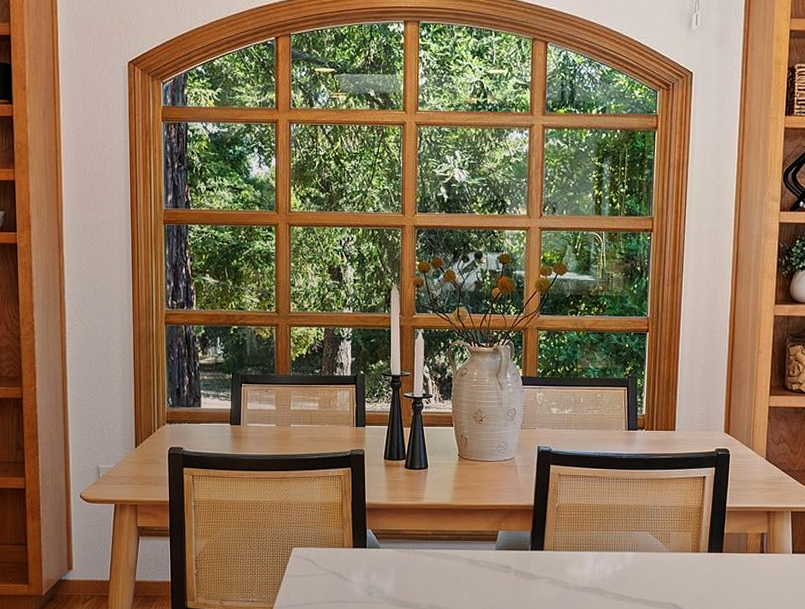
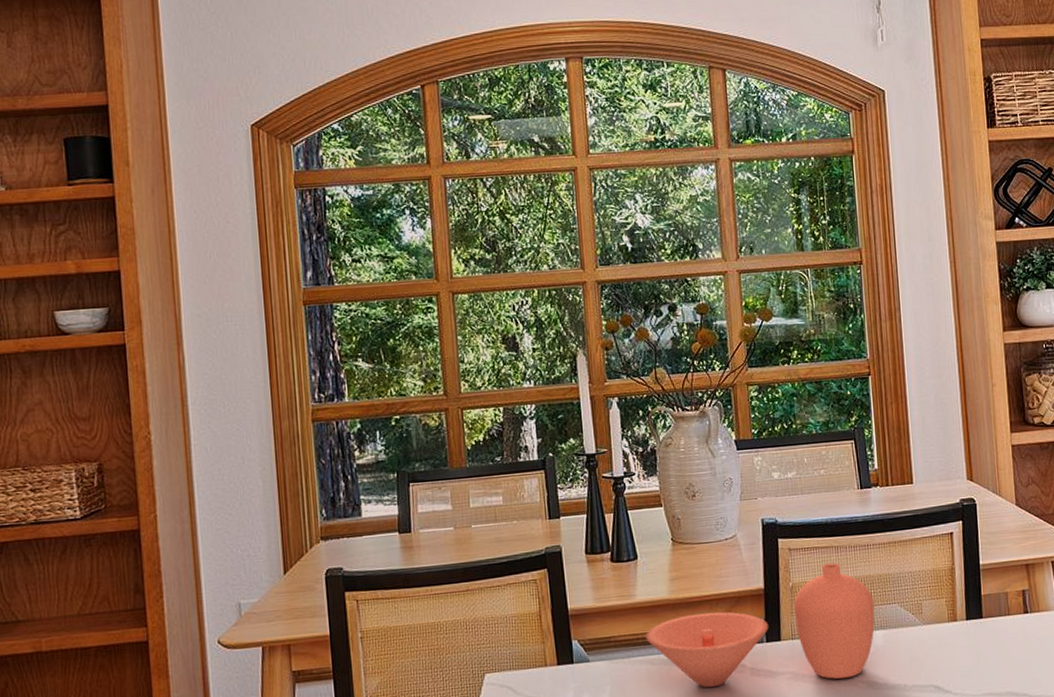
decorative bowl: none [429,490,628,589] -> present [646,563,875,688]

